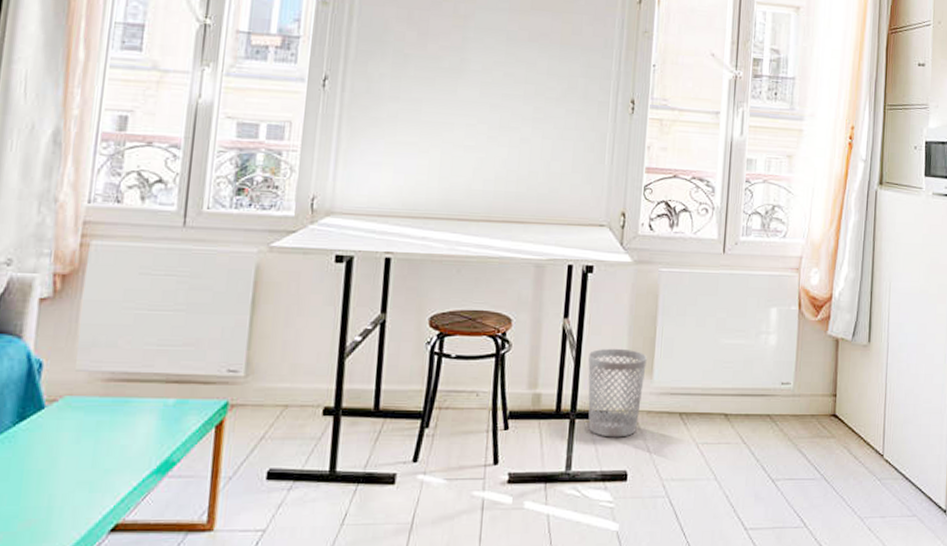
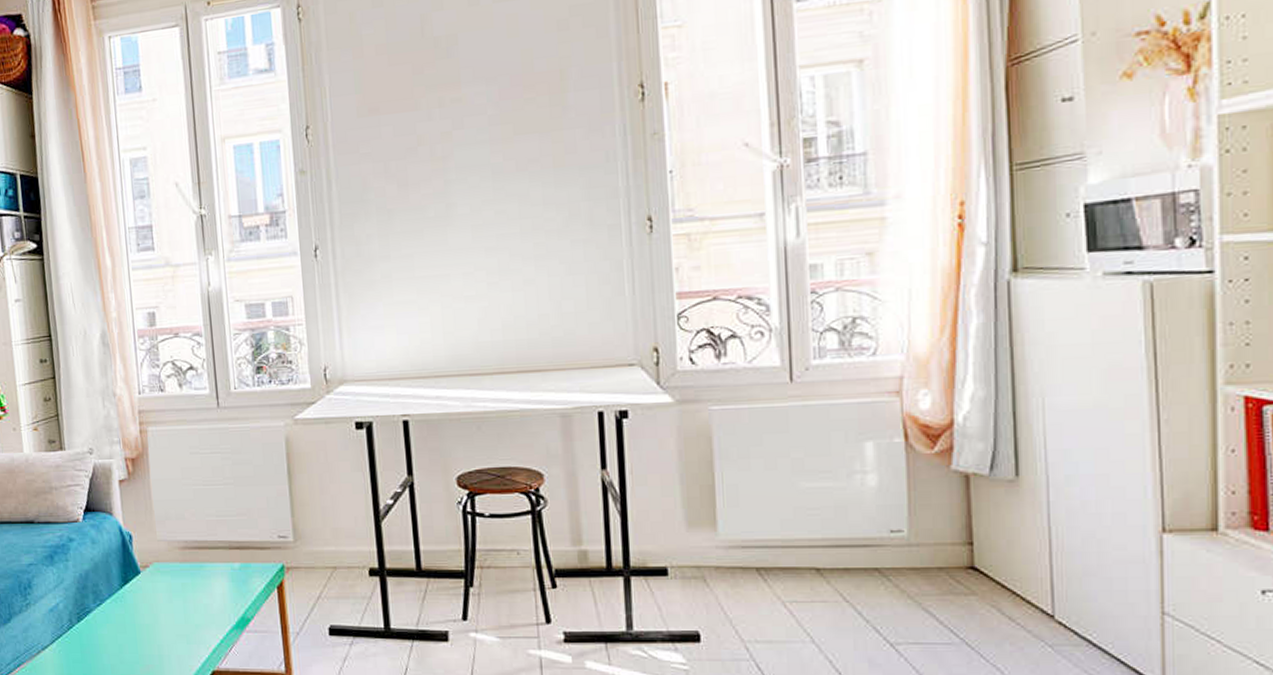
wastebasket: present [588,348,647,438] -> none [635,499,708,596]

